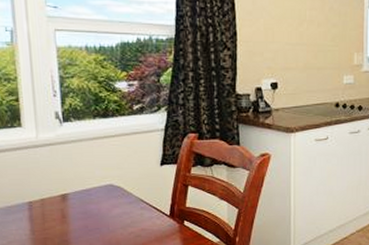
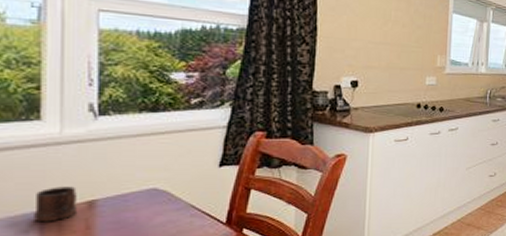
mug: none [24,182,54,211] -> present [34,186,77,223]

